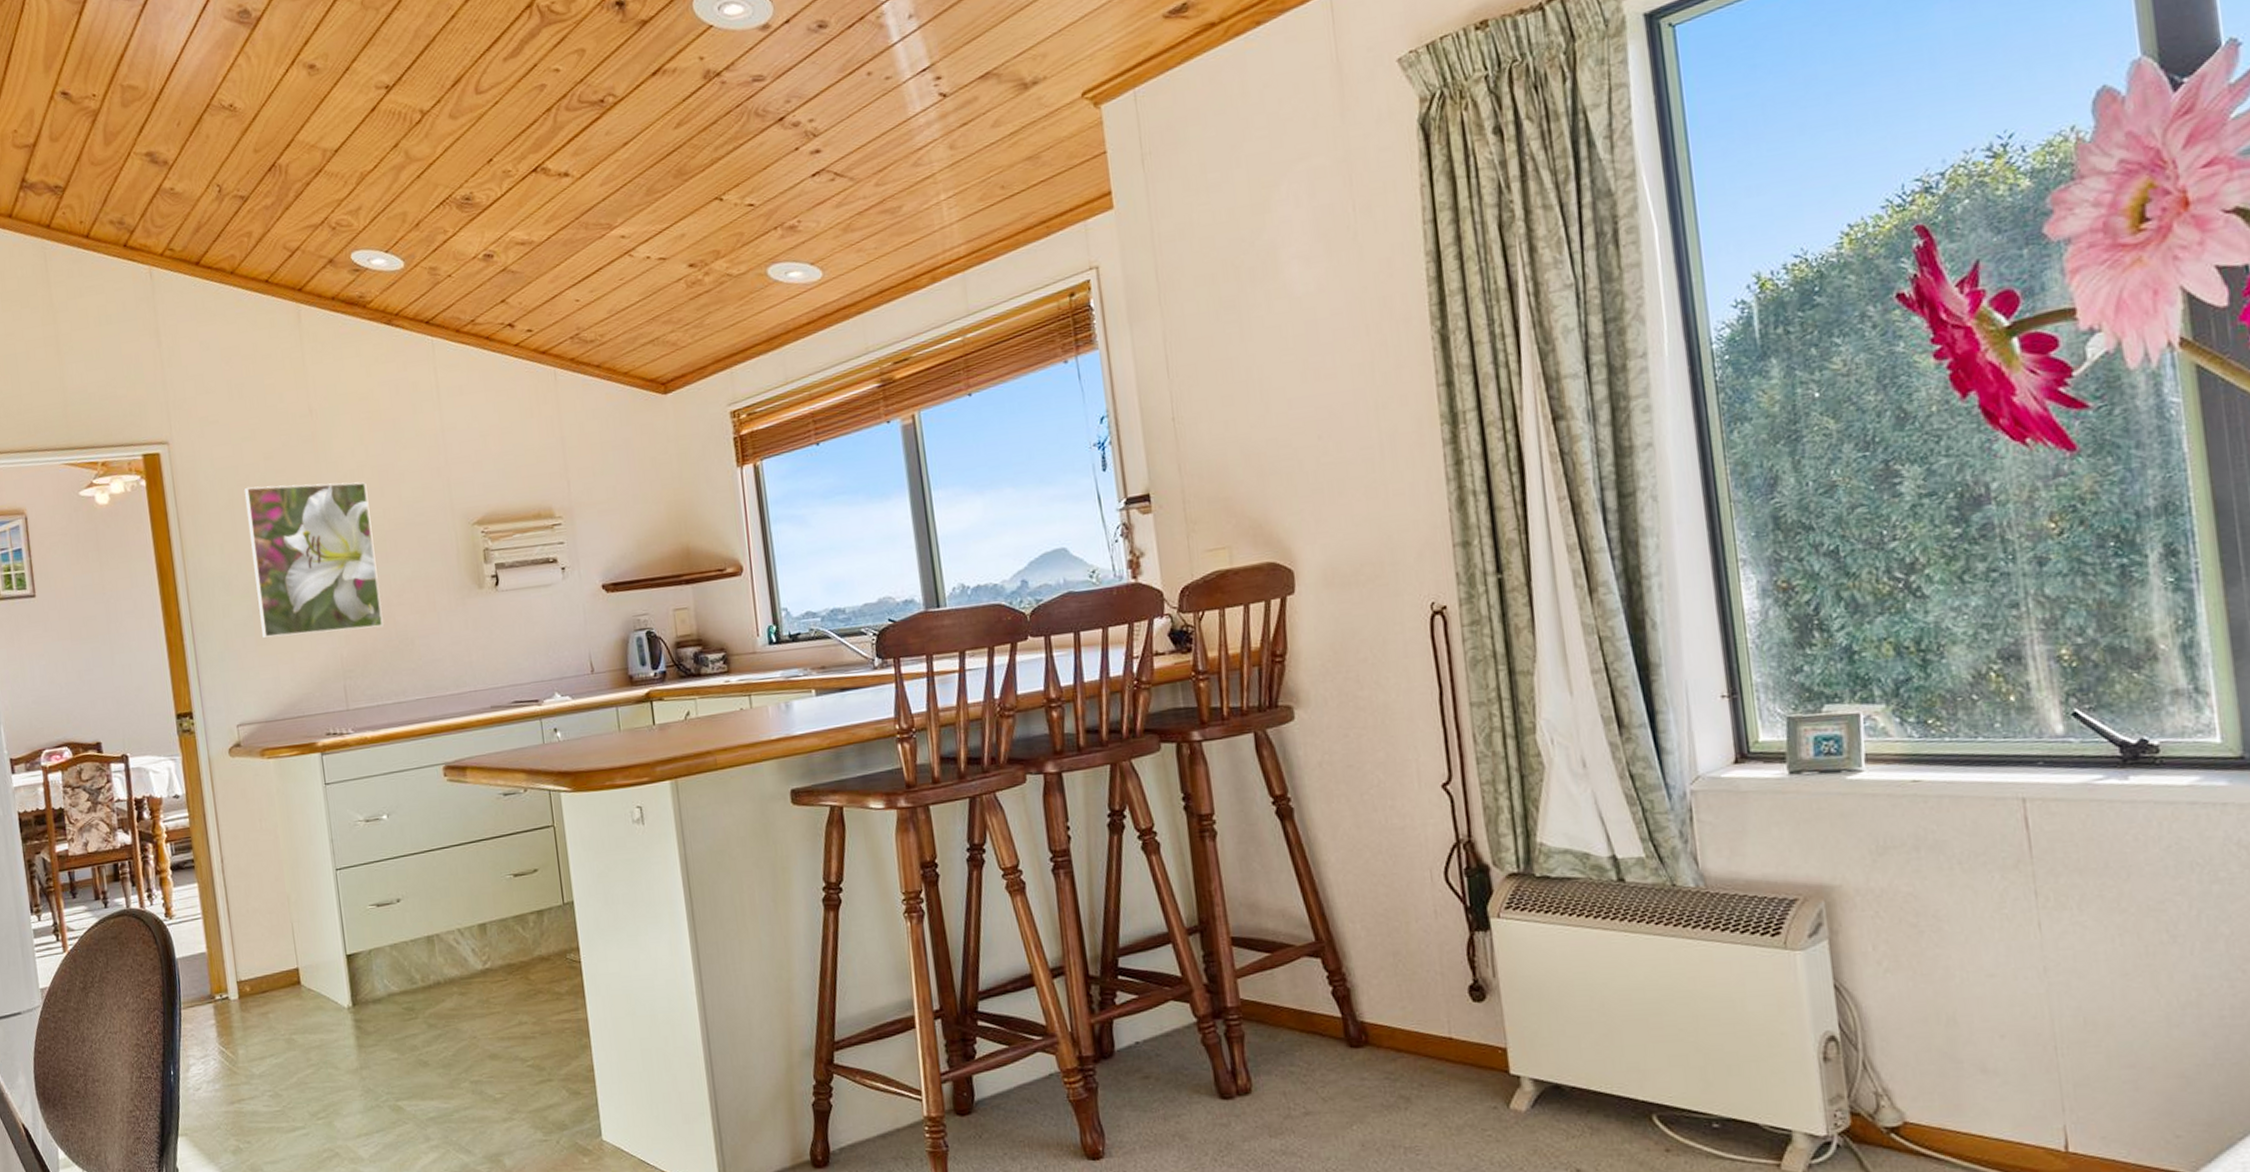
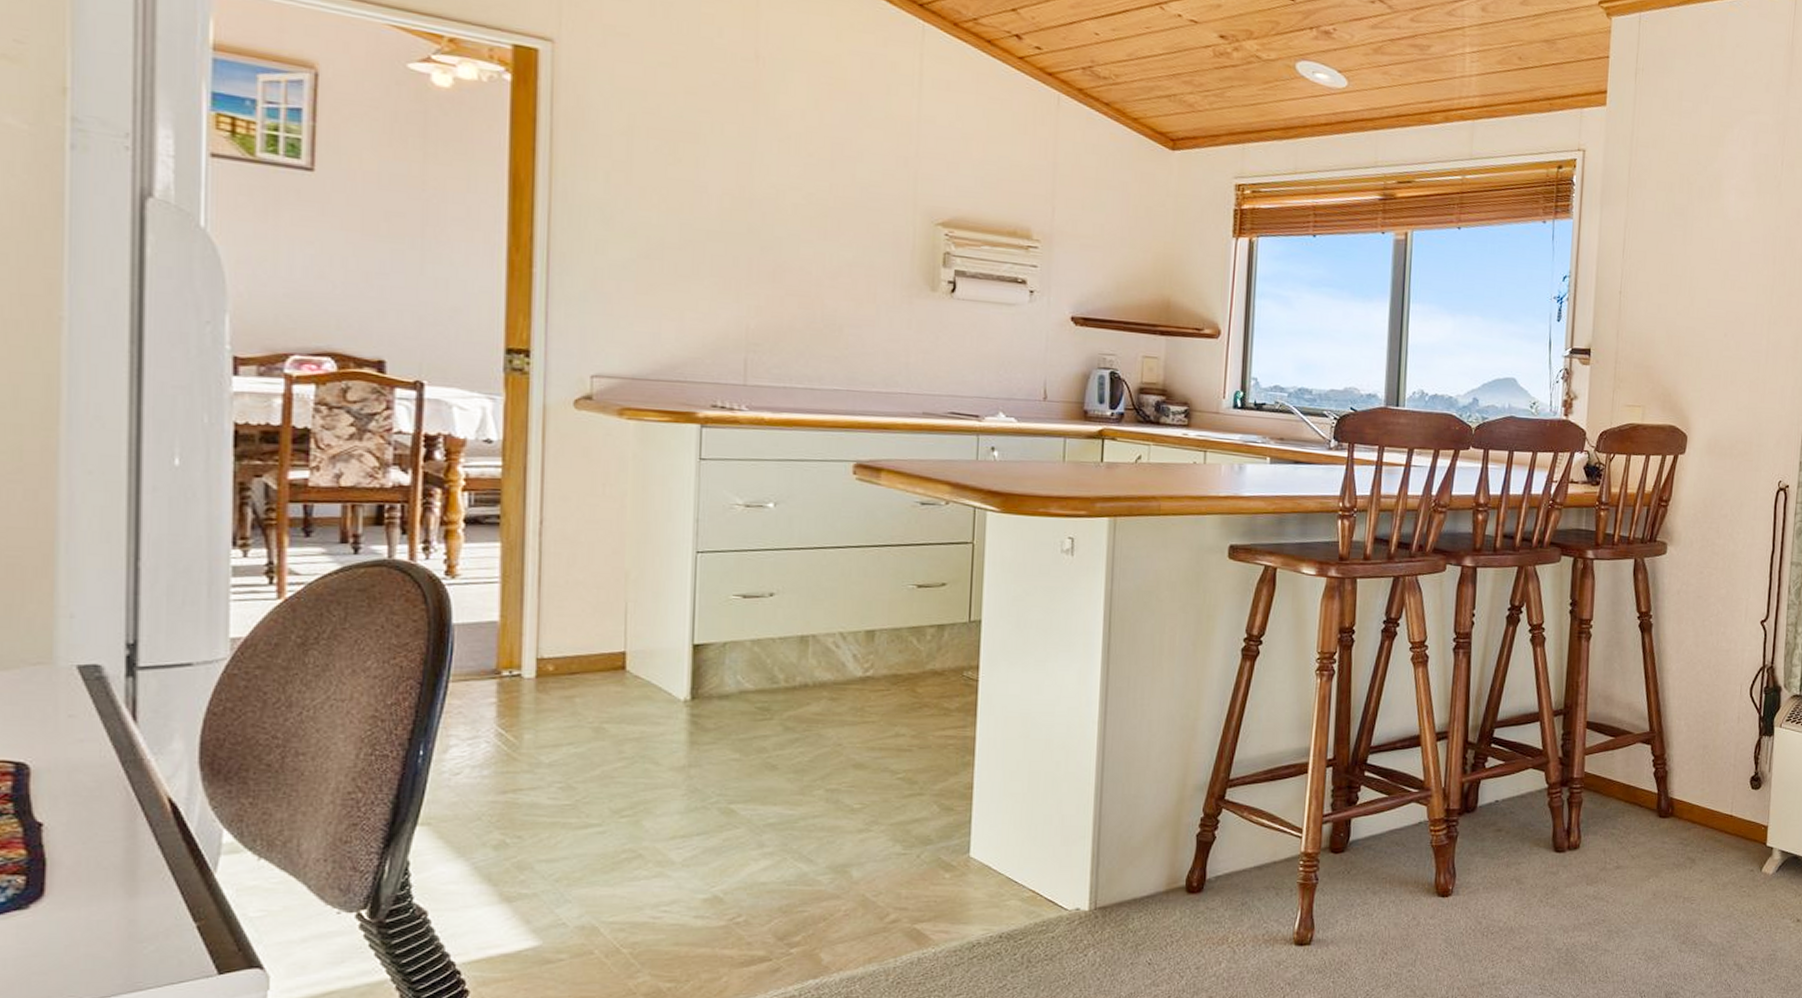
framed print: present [245,481,384,639] -> none [646,117,814,307]

